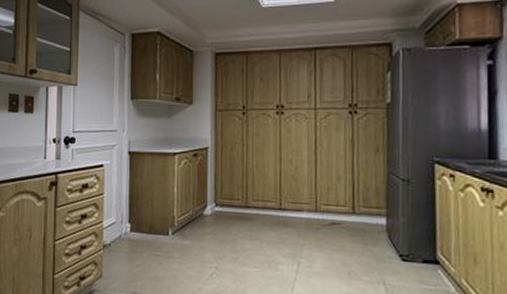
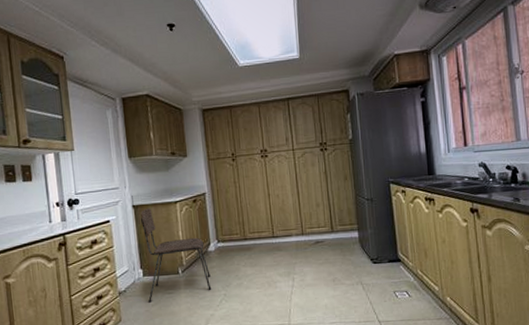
dining chair: none [133,156,203,262] -> present [140,208,212,303]

